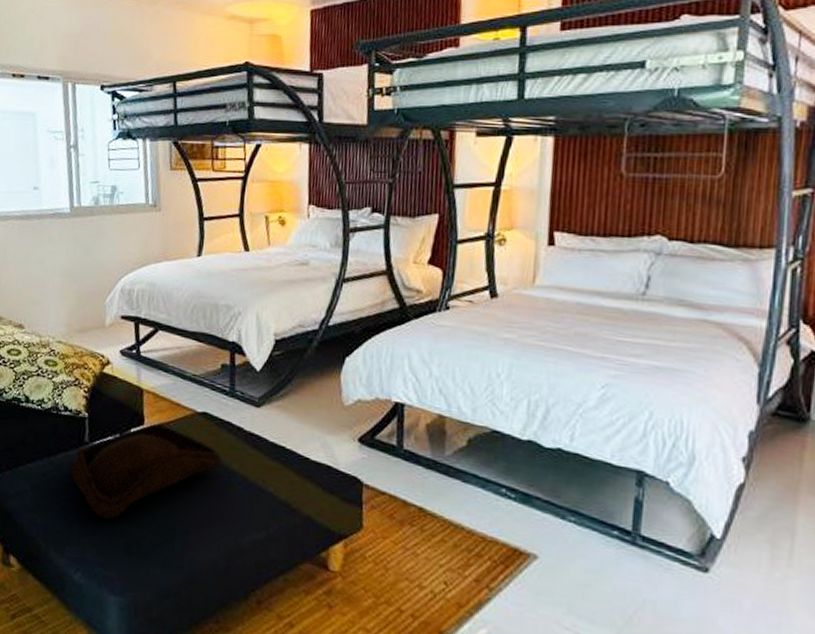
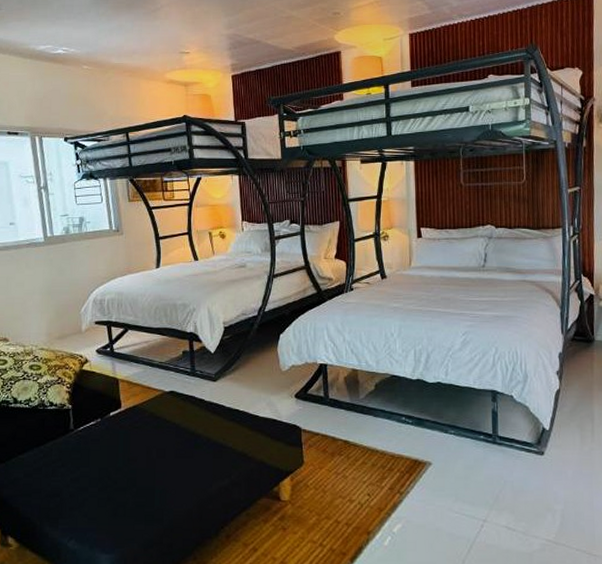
tricorn hat: present [70,424,222,520] -> none [59,407,189,491]

